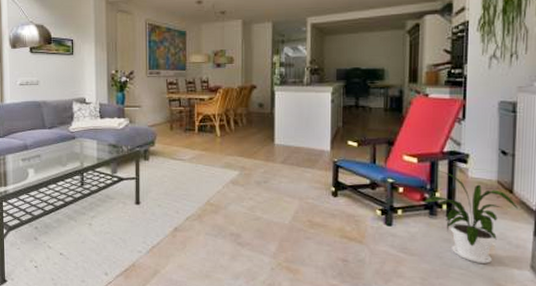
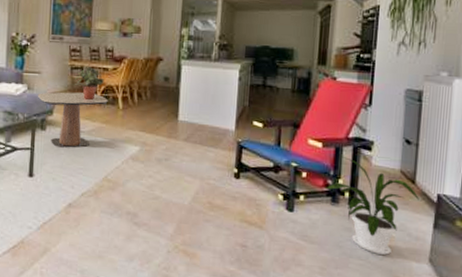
side table: none [139,123,206,176] -> present [37,92,108,148]
potted plant: none [172,98,201,129] -> present [74,67,104,100]

